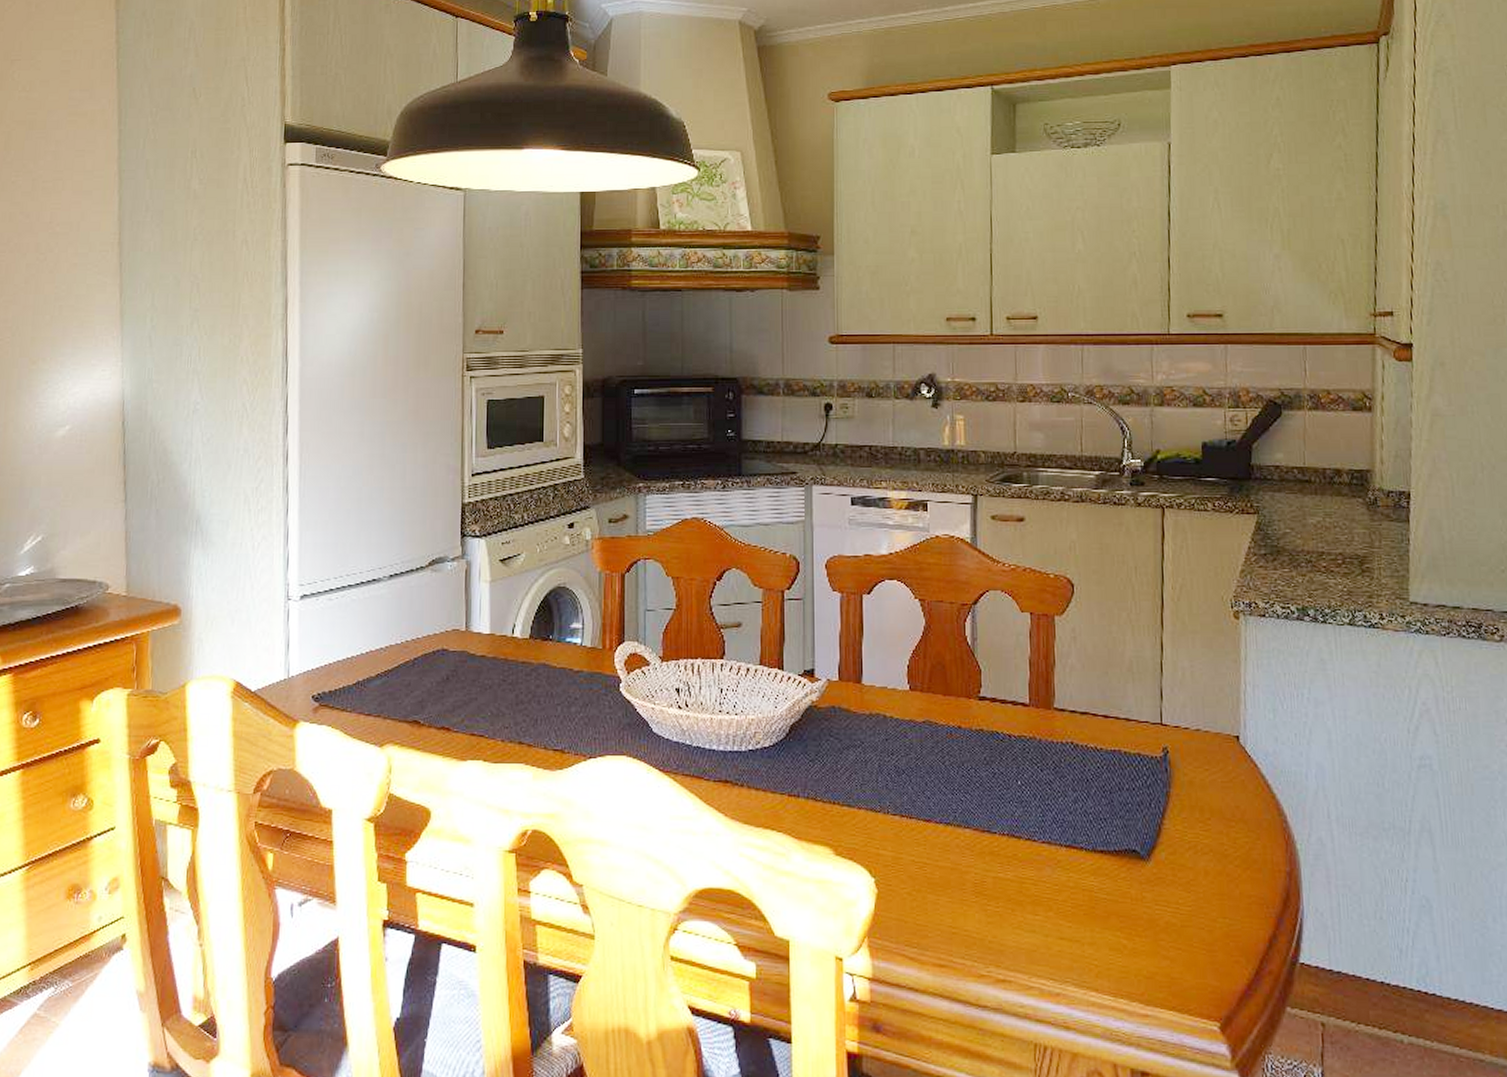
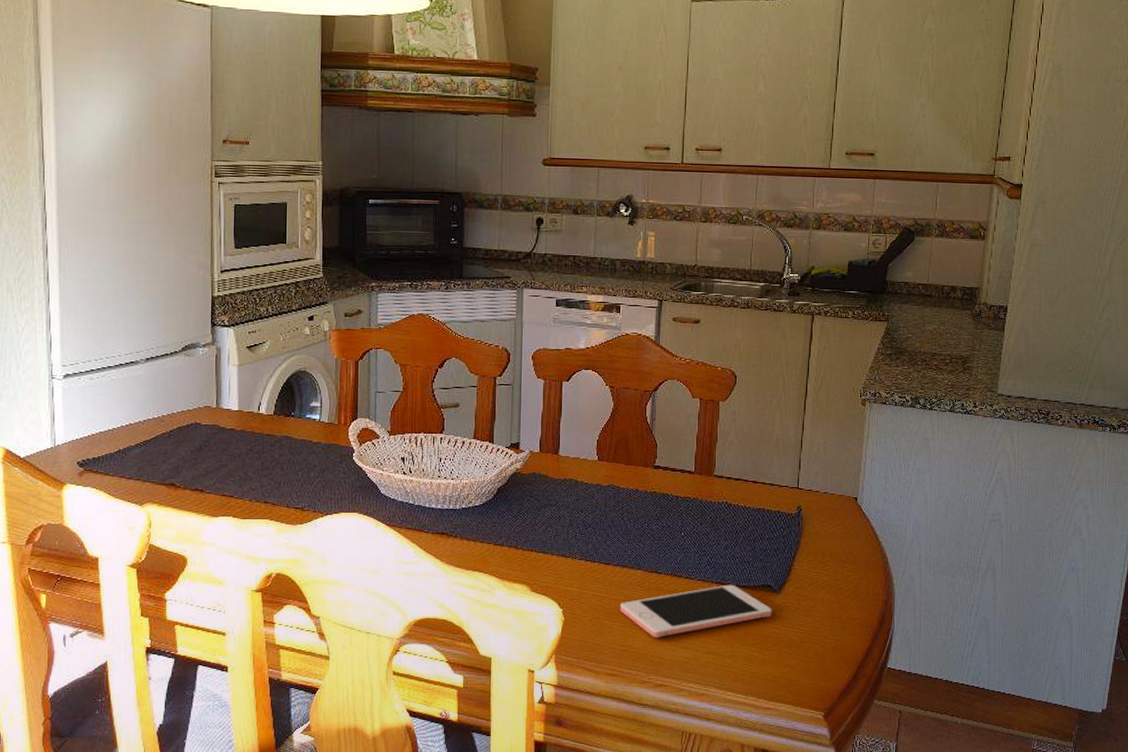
cell phone: none [946,848,1141,918] -> present [620,584,772,638]

